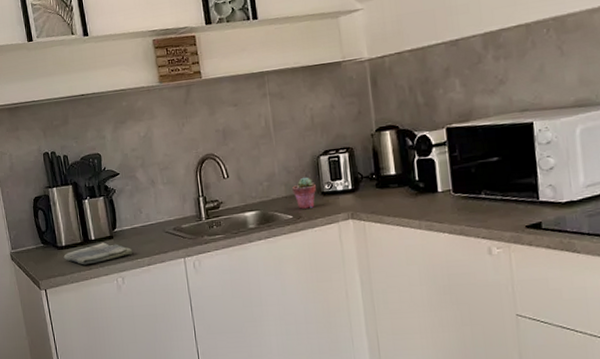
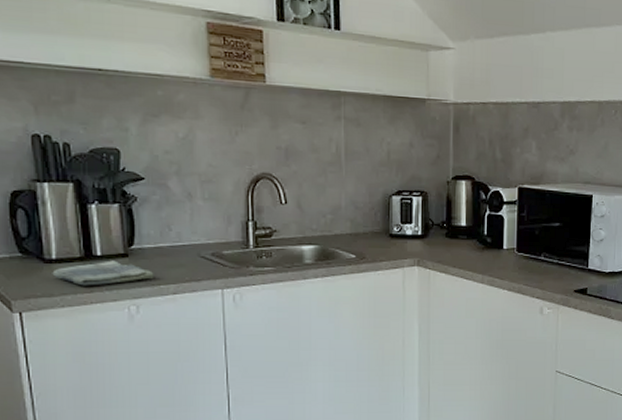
potted succulent: present [292,176,316,209] -> none [359,215,384,250]

